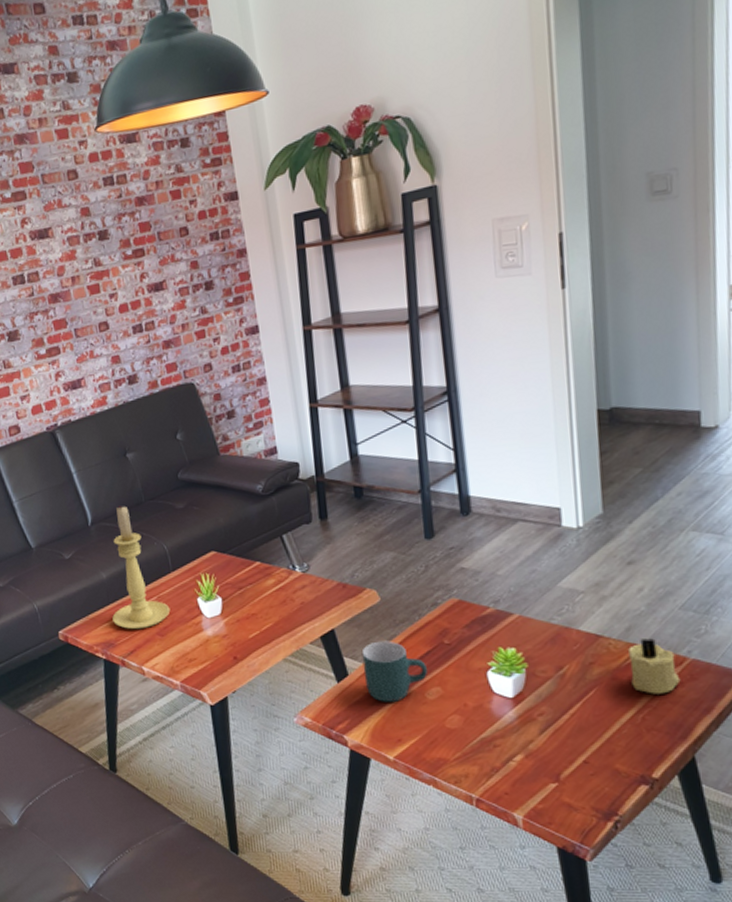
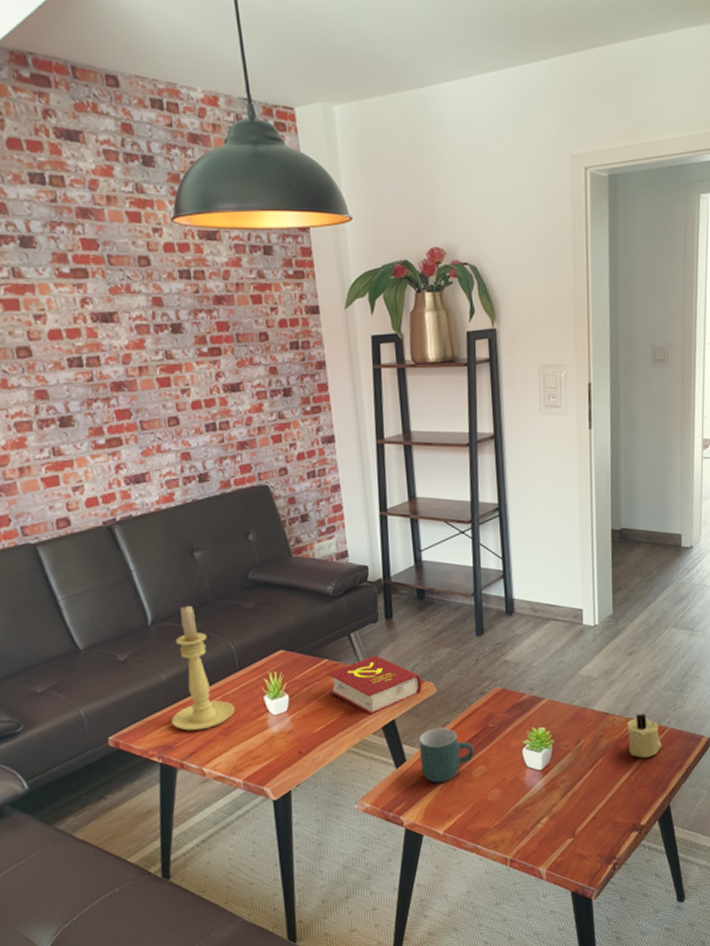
book: none [259,559,364,623] -> present [327,655,422,715]

